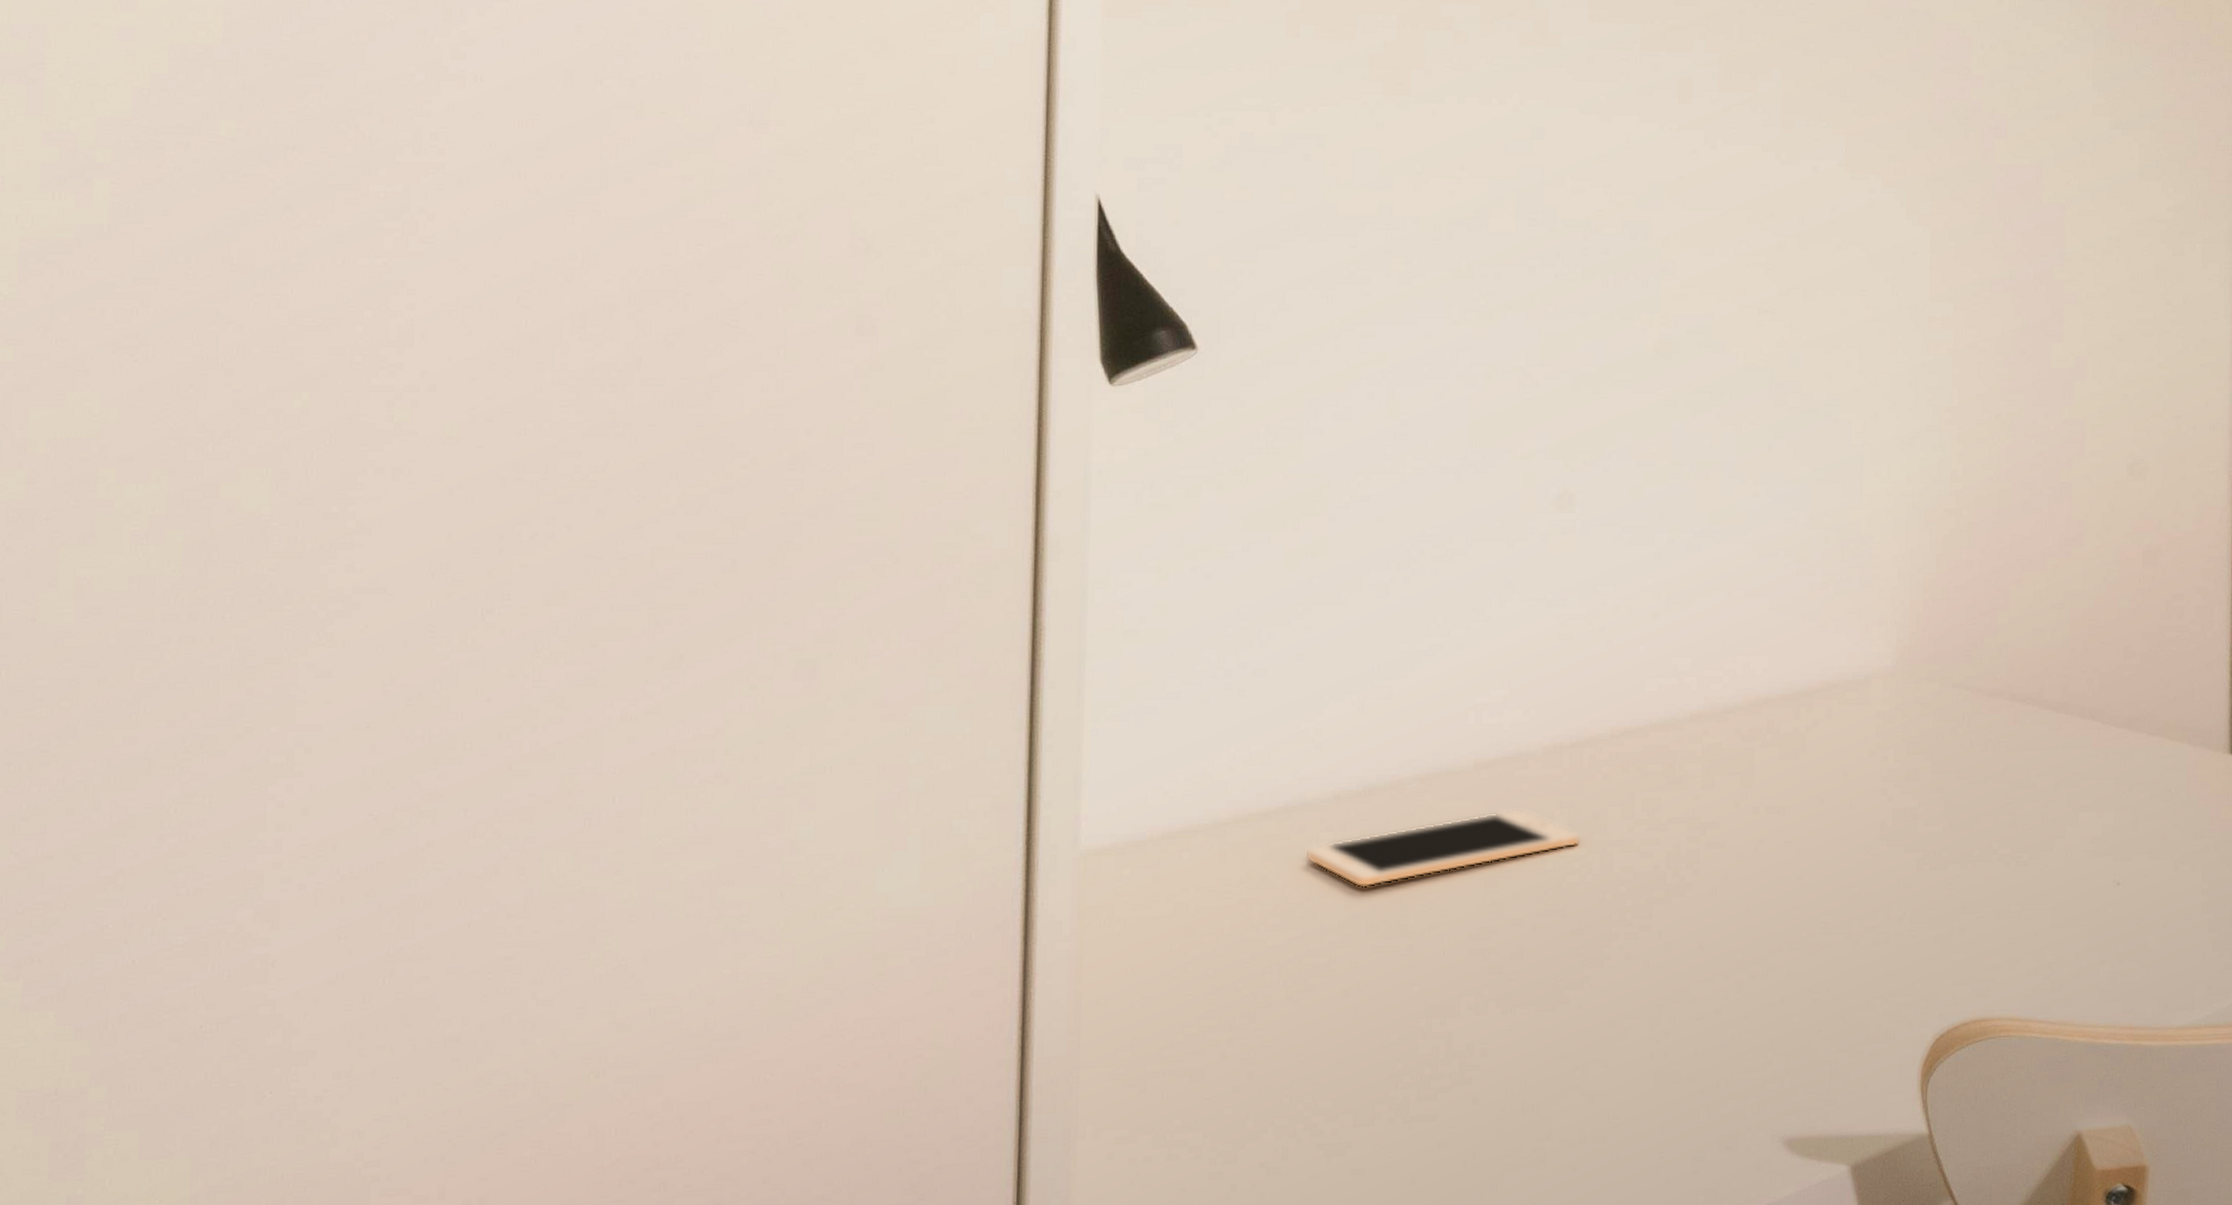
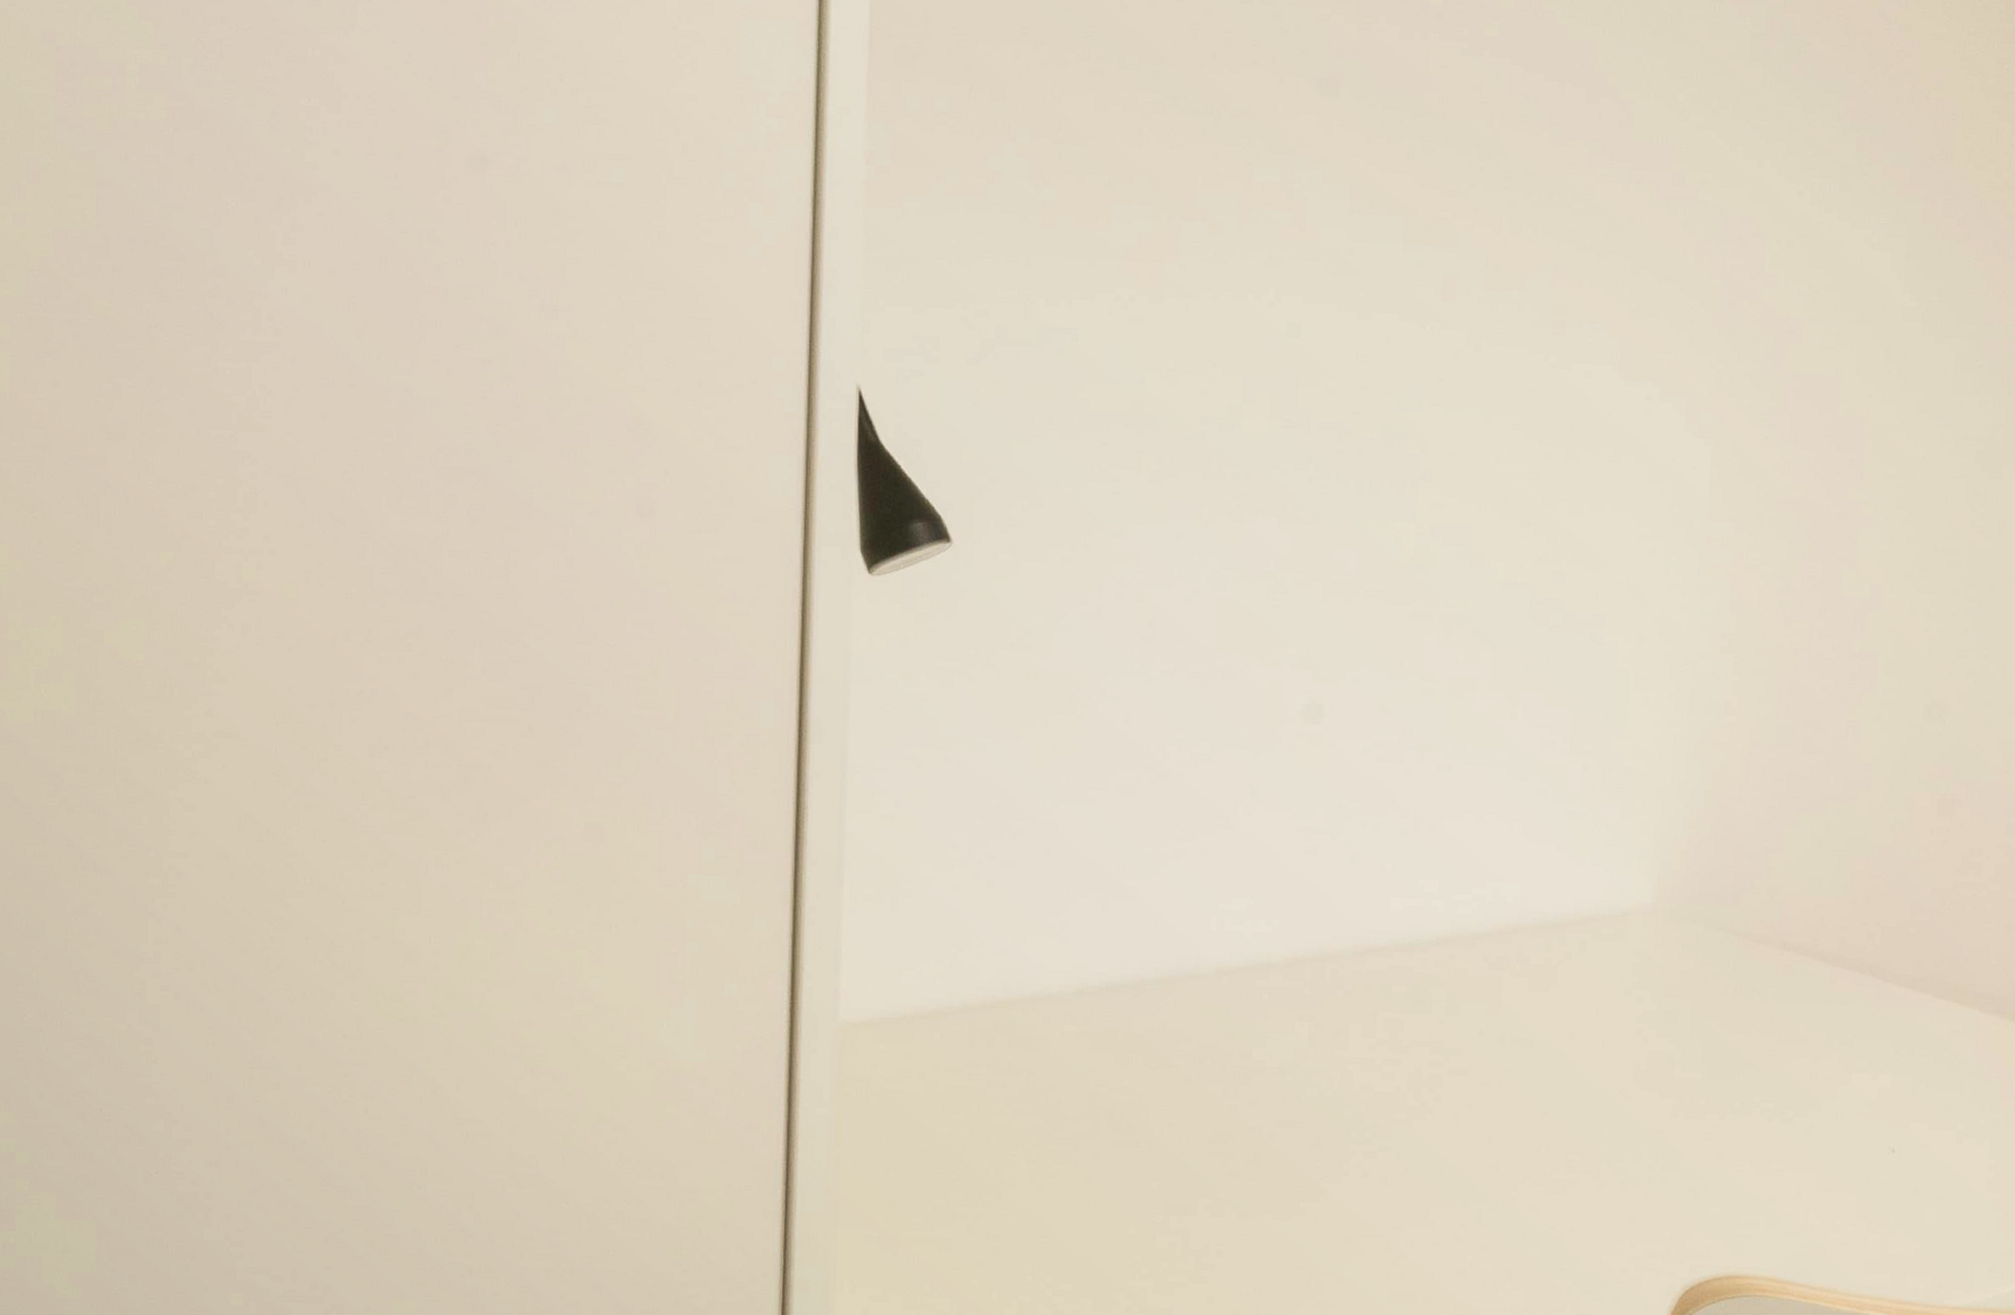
cell phone: present [1306,808,1581,889] -> none [1050,1017,1321,1083]

